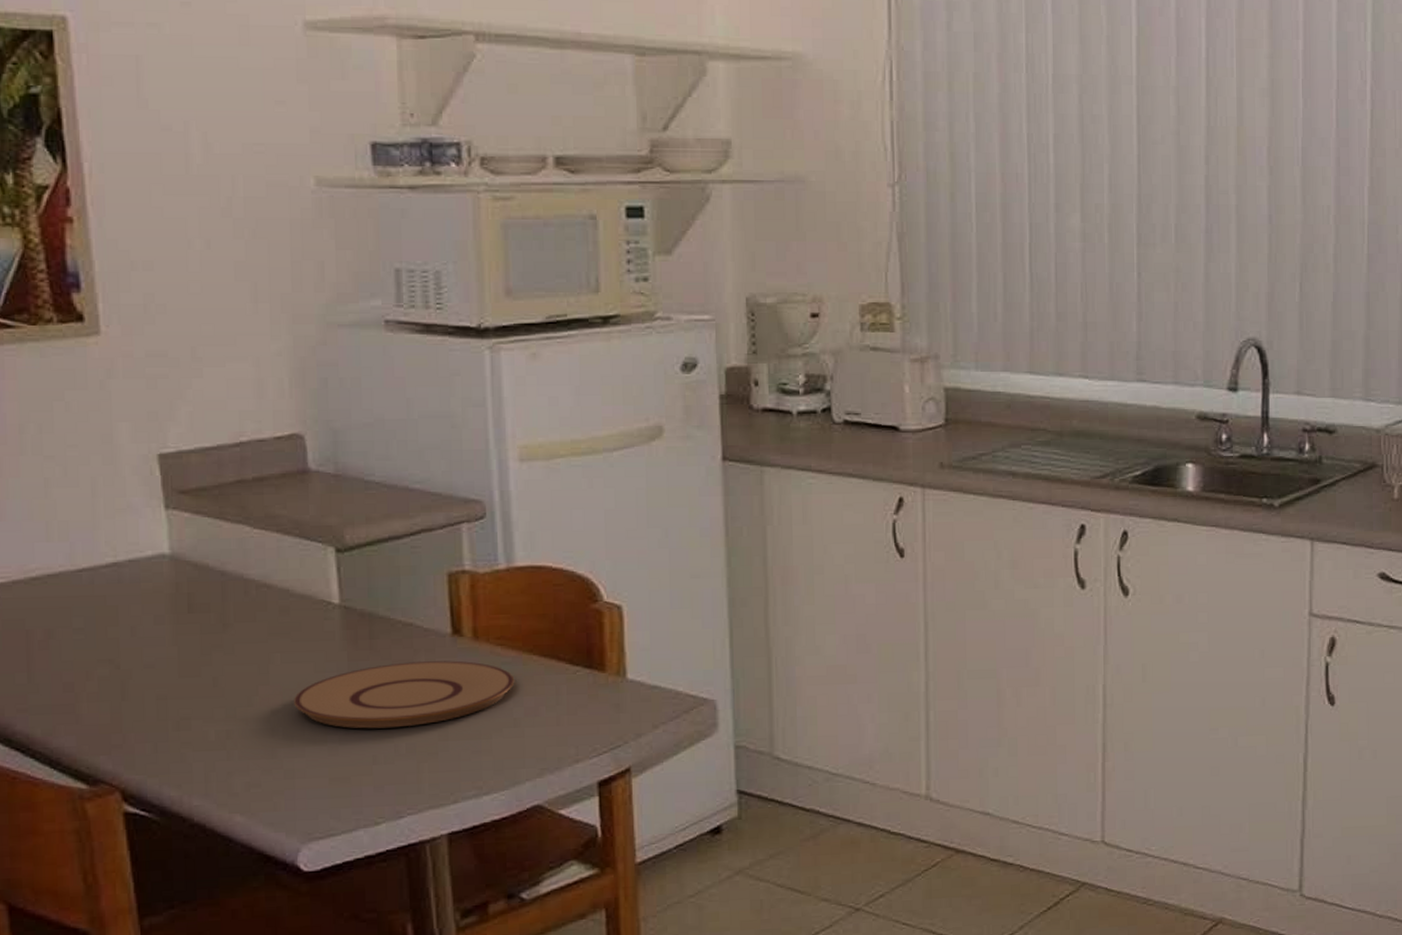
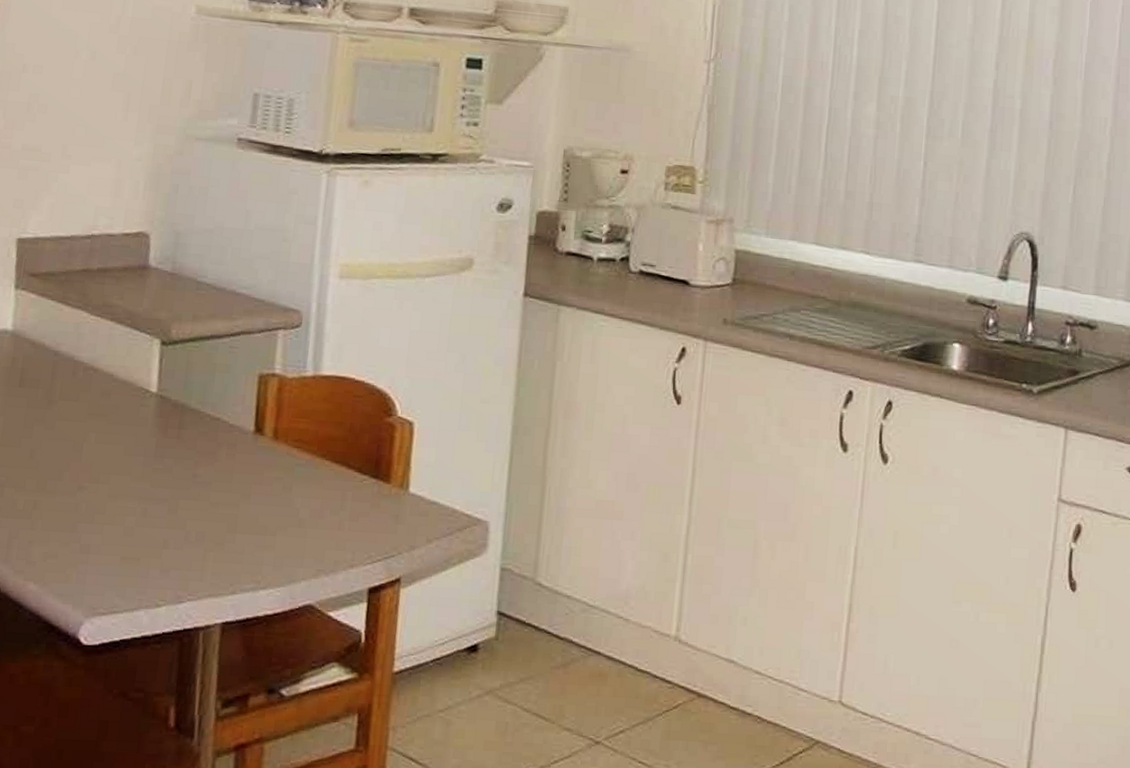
plate: present [293,660,515,729] -> none [99,454,306,516]

